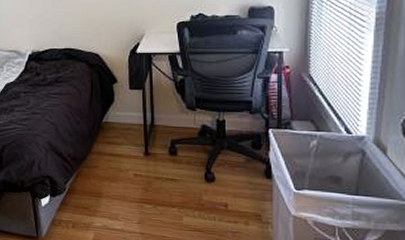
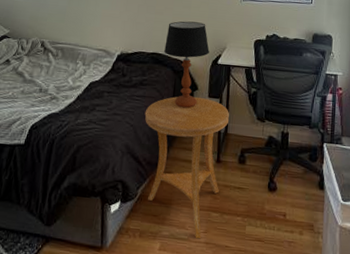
side table: none [64,89,154,230] -> present [144,96,229,239]
table lamp: none [76,10,126,102] -> present [164,21,210,109]

